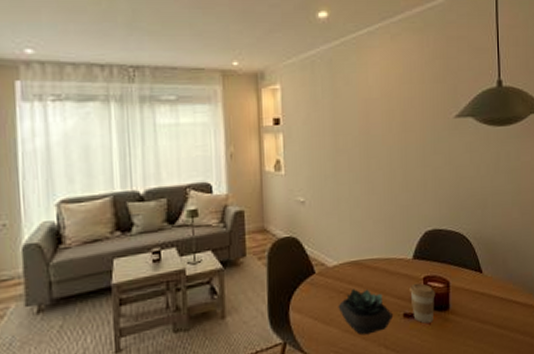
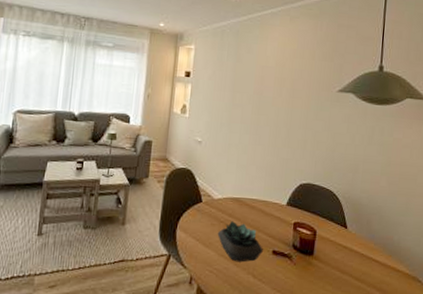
coffee cup: present [410,282,436,324] -> none [280,226,303,263]

